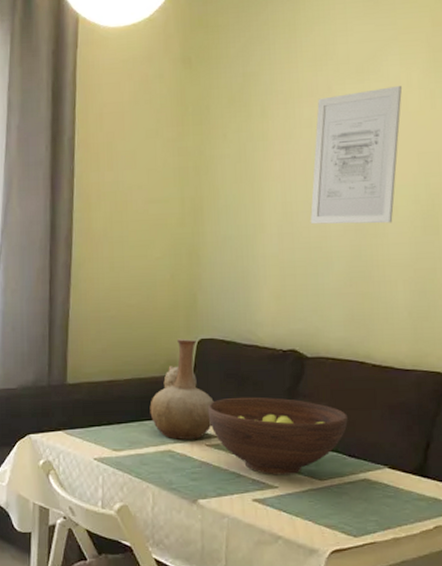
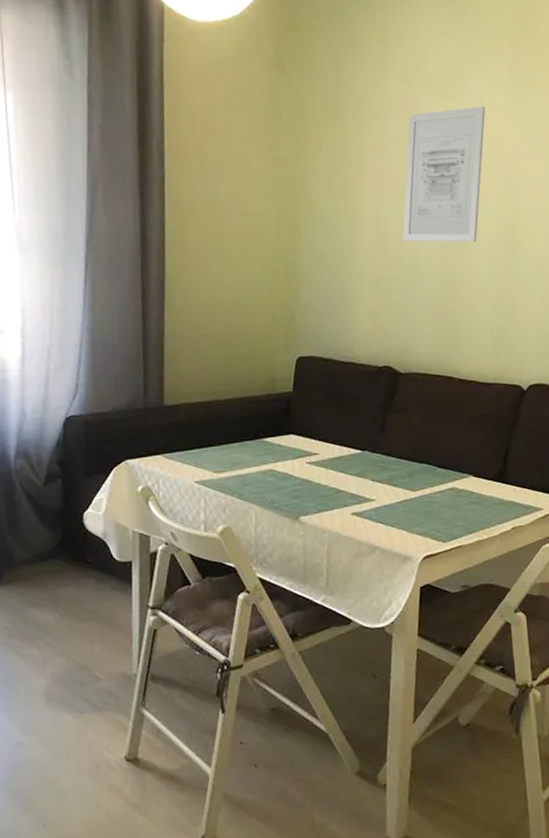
vase: present [150,338,214,440] -> none [250,356,313,459]
fruit bowl: present [207,397,348,476] -> none [307,413,438,489]

